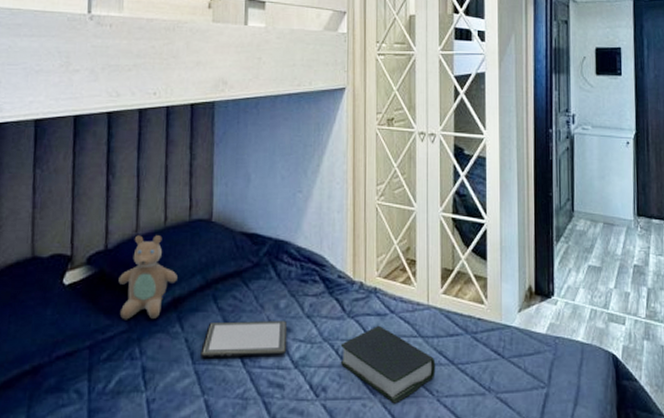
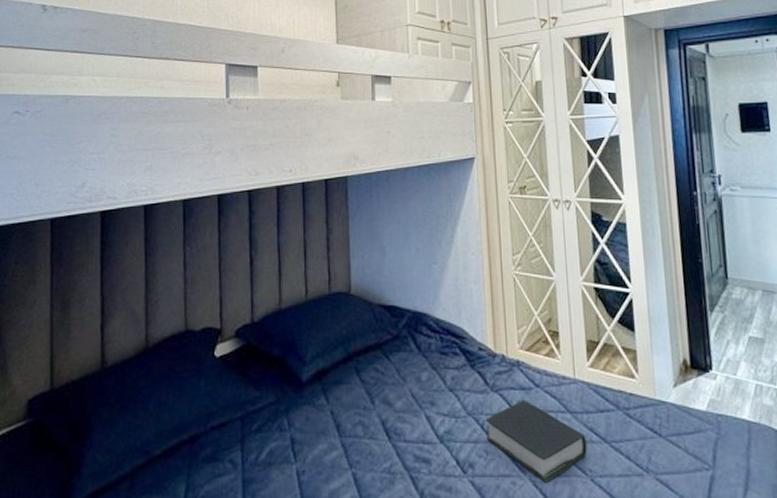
teddy bear: present [118,235,177,320] -> none [265,308,320,392]
tablet: present [201,321,287,359] -> none [346,394,430,431]

